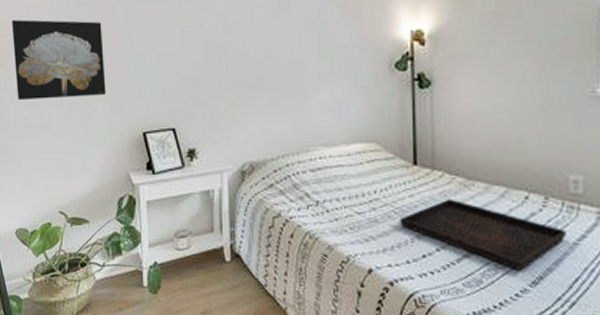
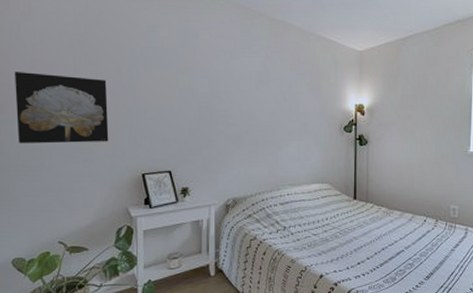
serving tray: present [400,198,566,271] -> none [343,222,447,270]

